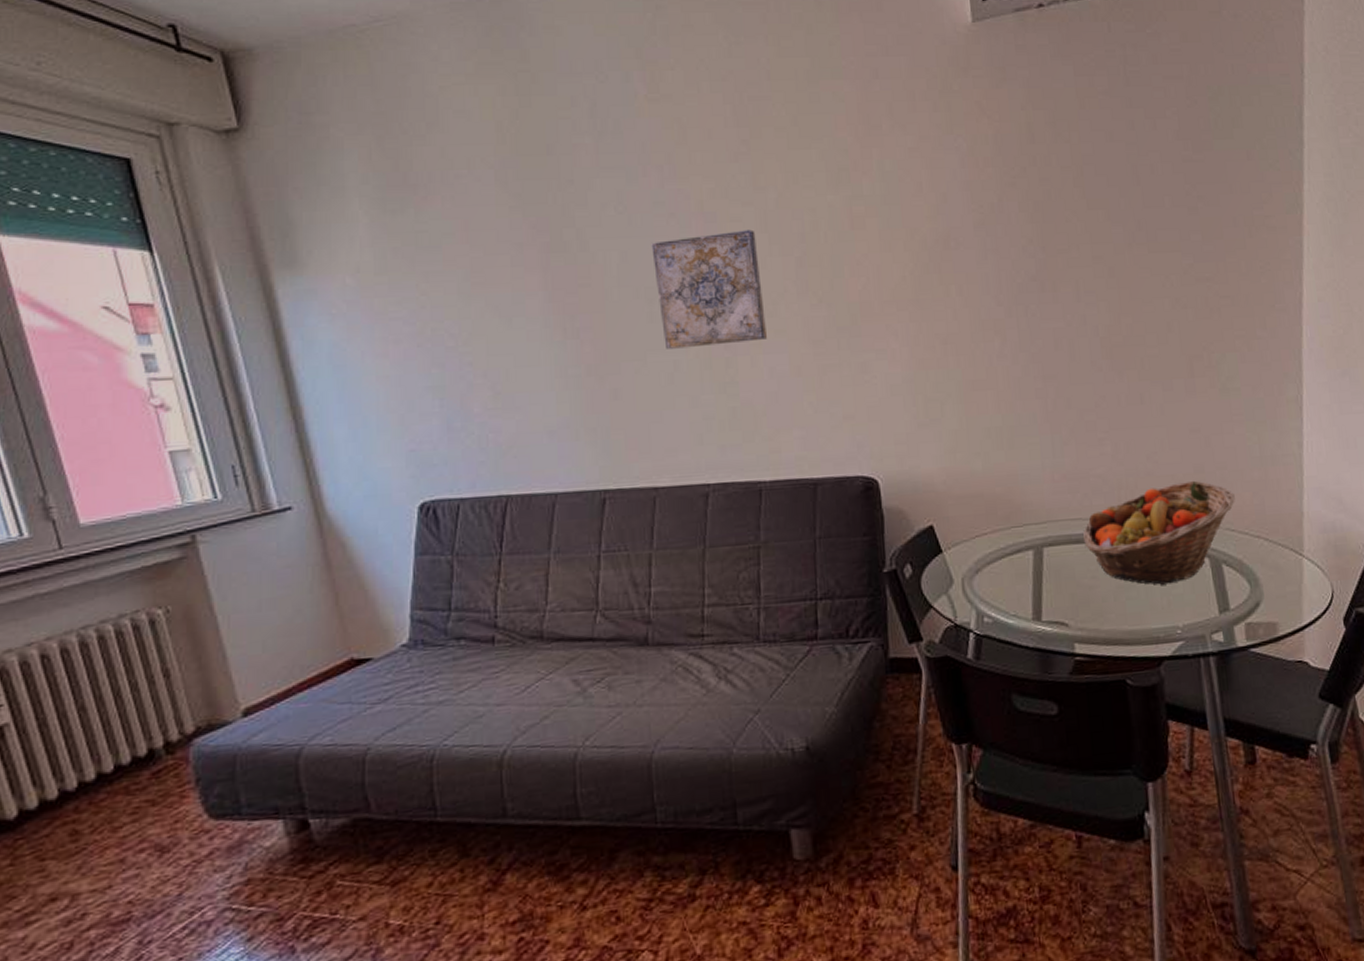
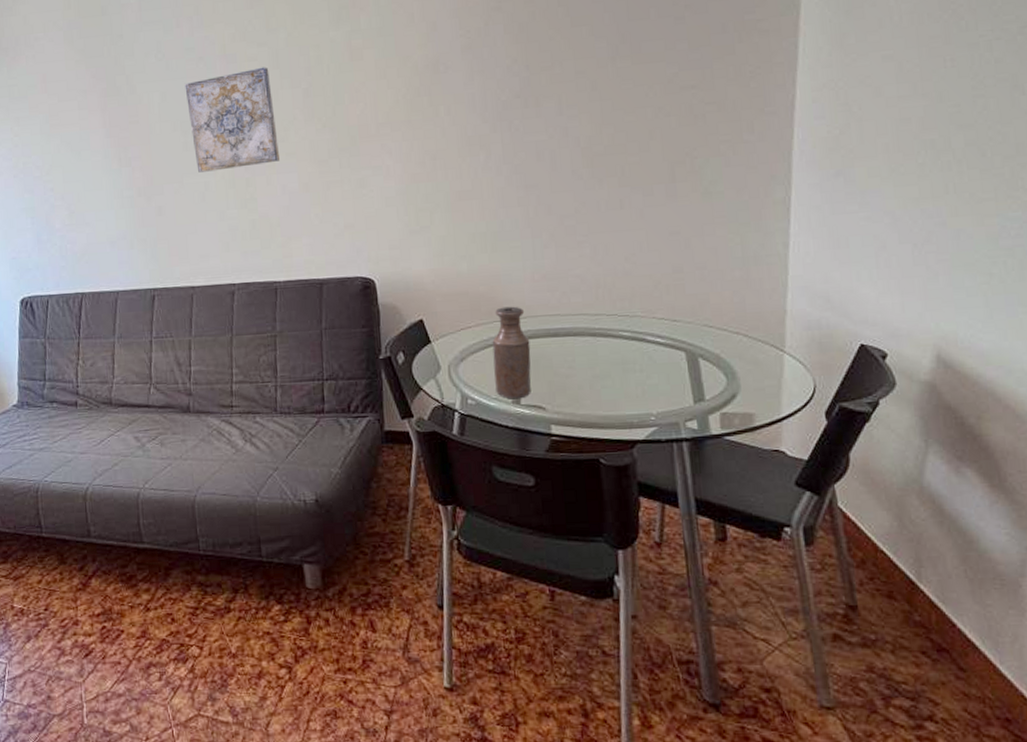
bottle: none [1010,509,1053,616] -> present [492,306,532,399]
fruit basket: present [1082,480,1235,585] -> none [560,280,714,376]

